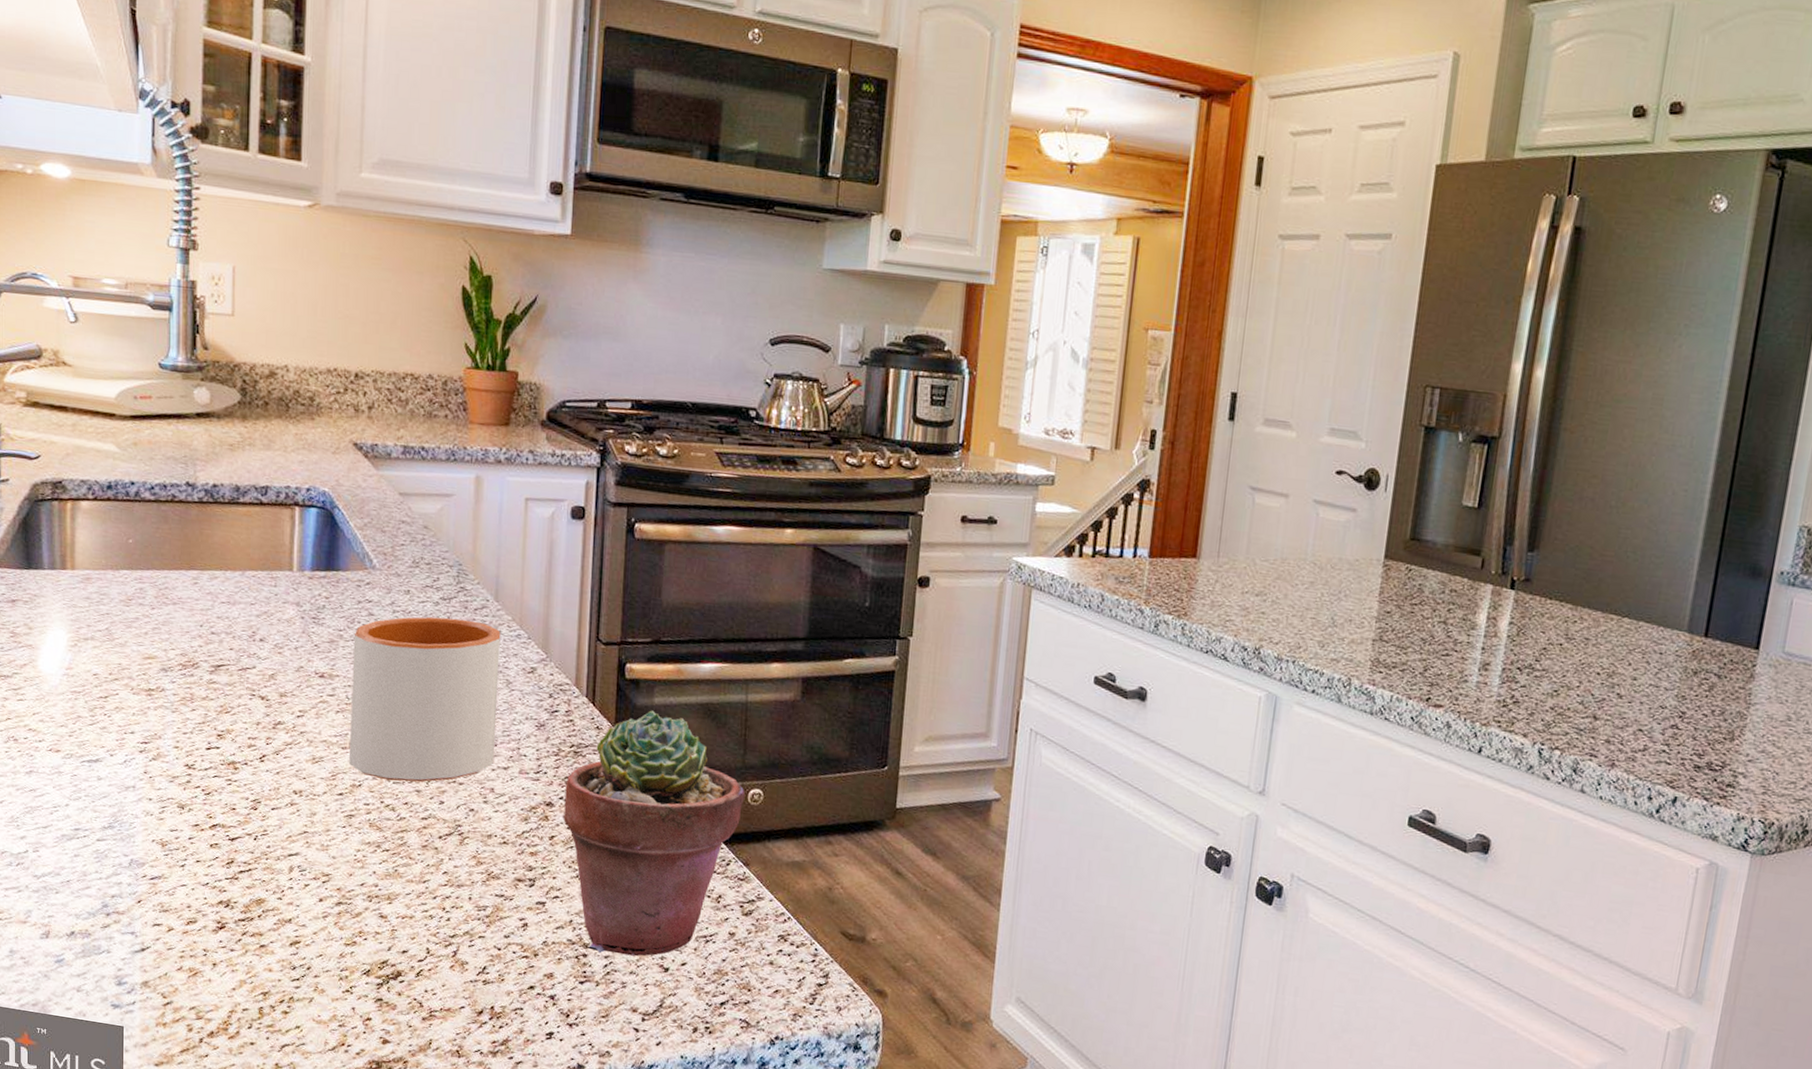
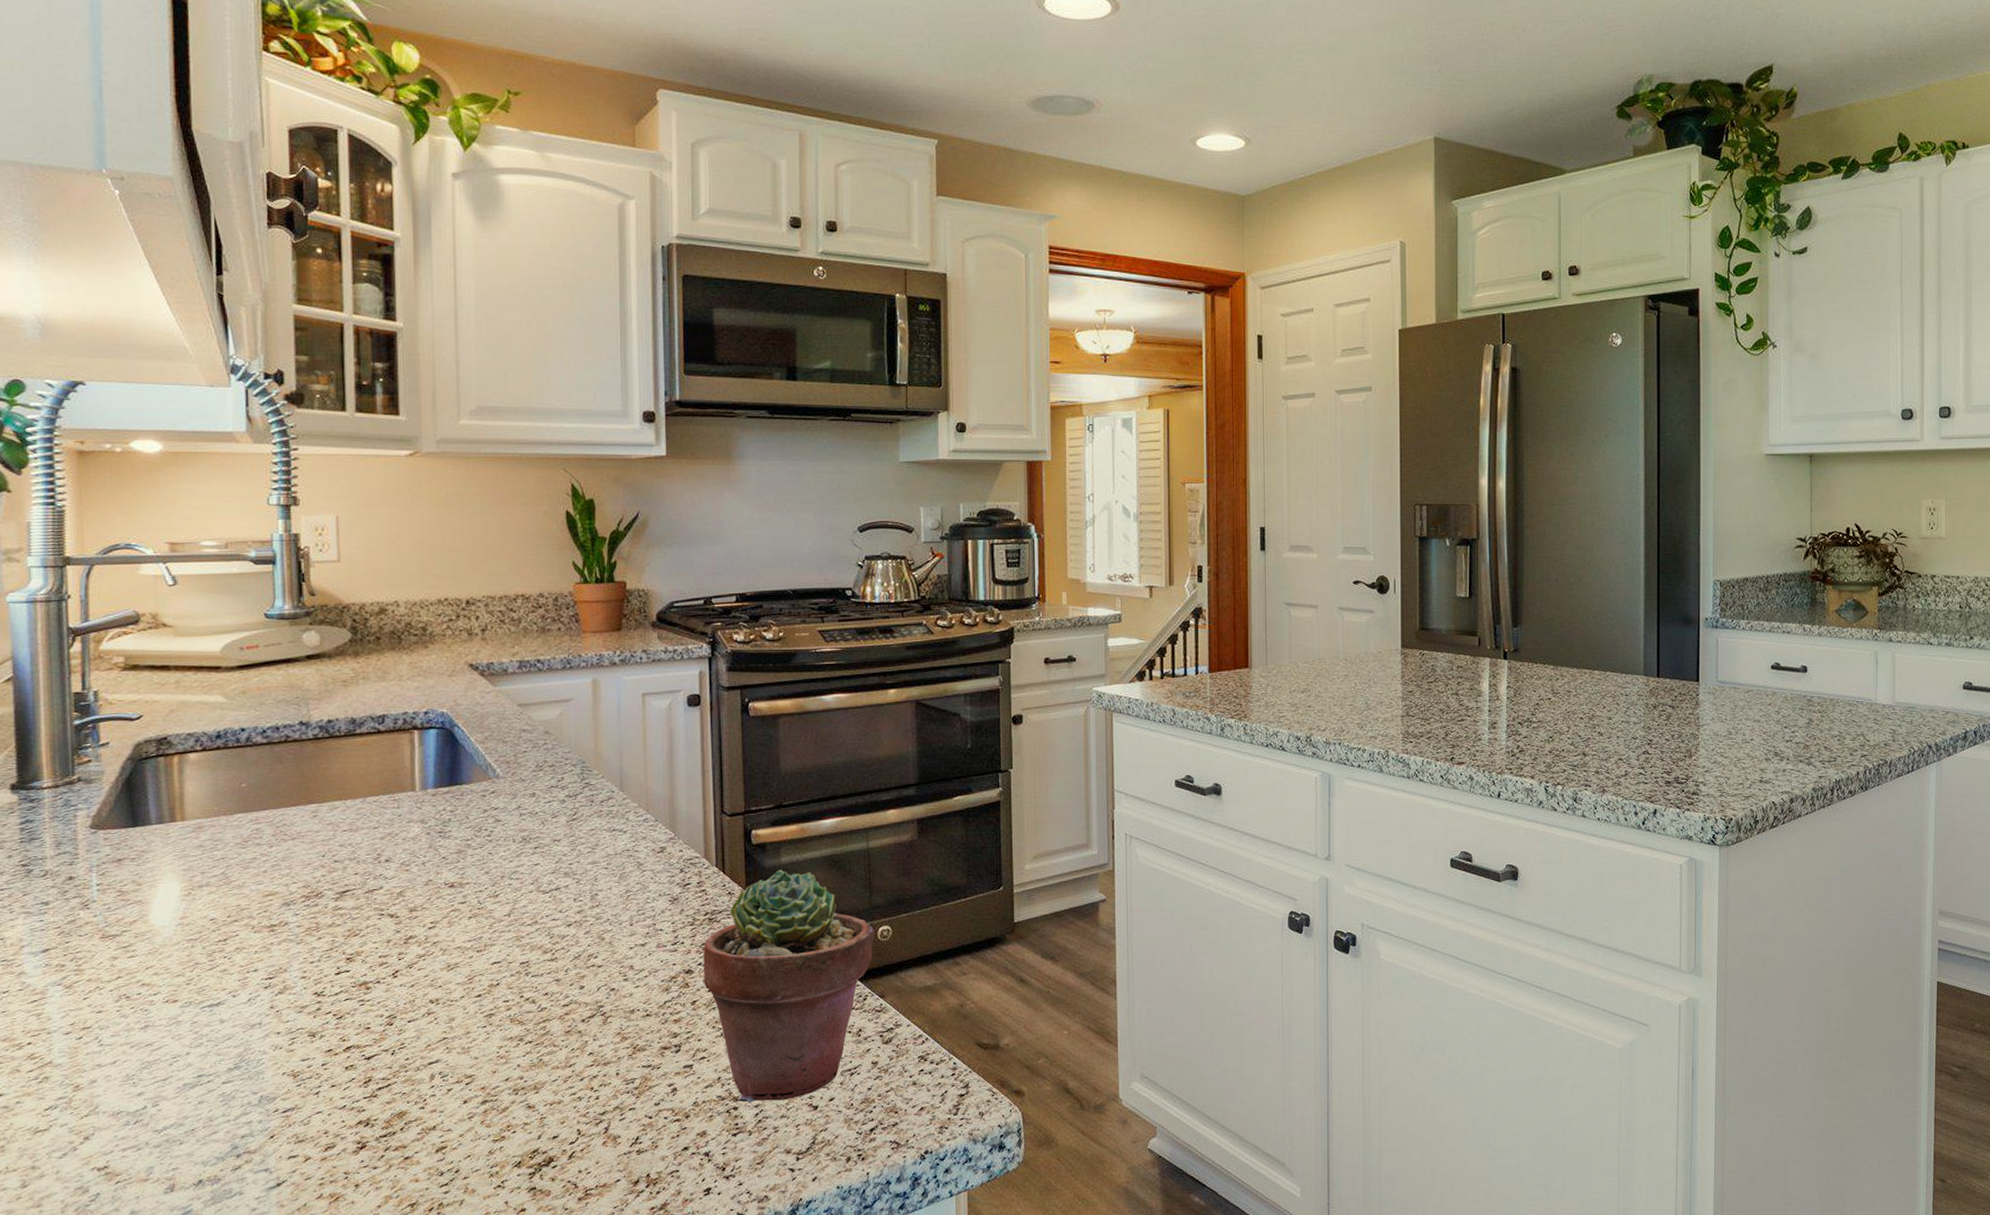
mug: present [349,616,501,782] -> none [481,812,631,975]

